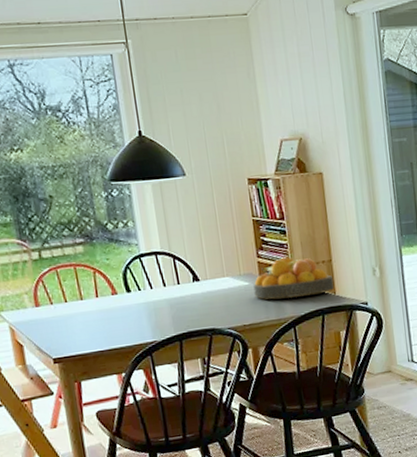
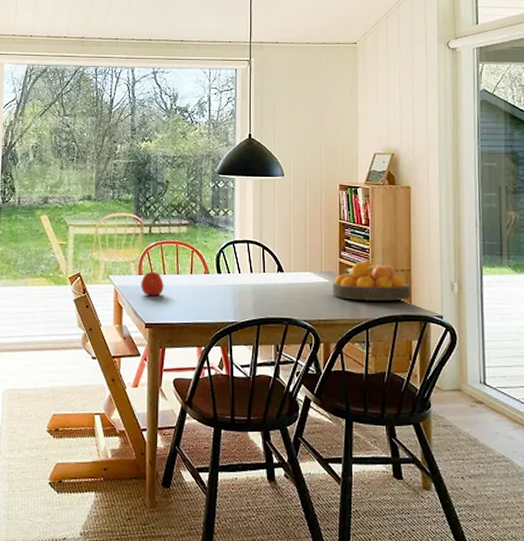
apple: none [39,300,68,328] -> present [141,271,164,296]

